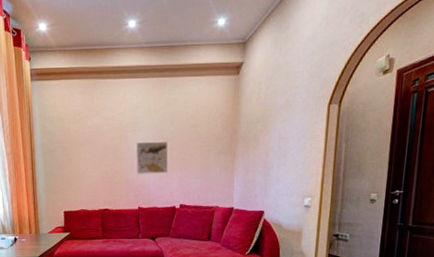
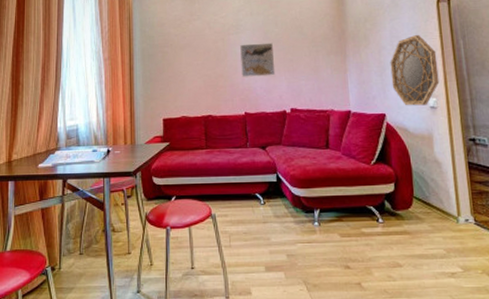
home mirror: none [273,137,319,205] -> present [390,35,440,106]

